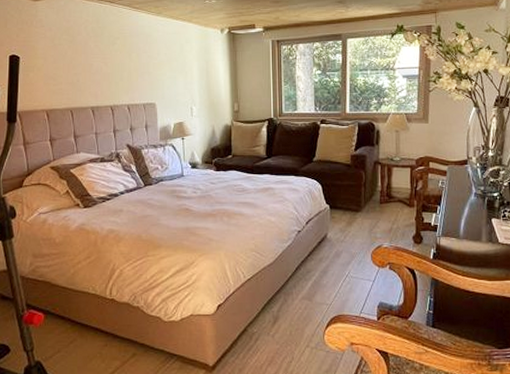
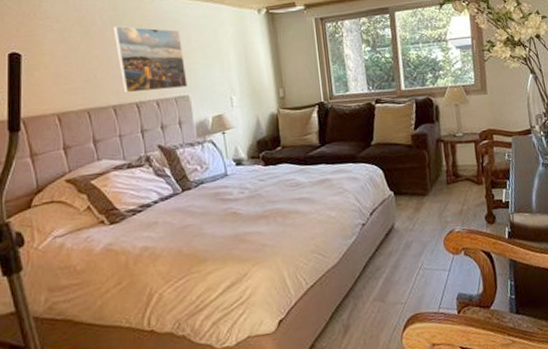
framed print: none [95,37,155,97] -> present [113,26,188,94]

